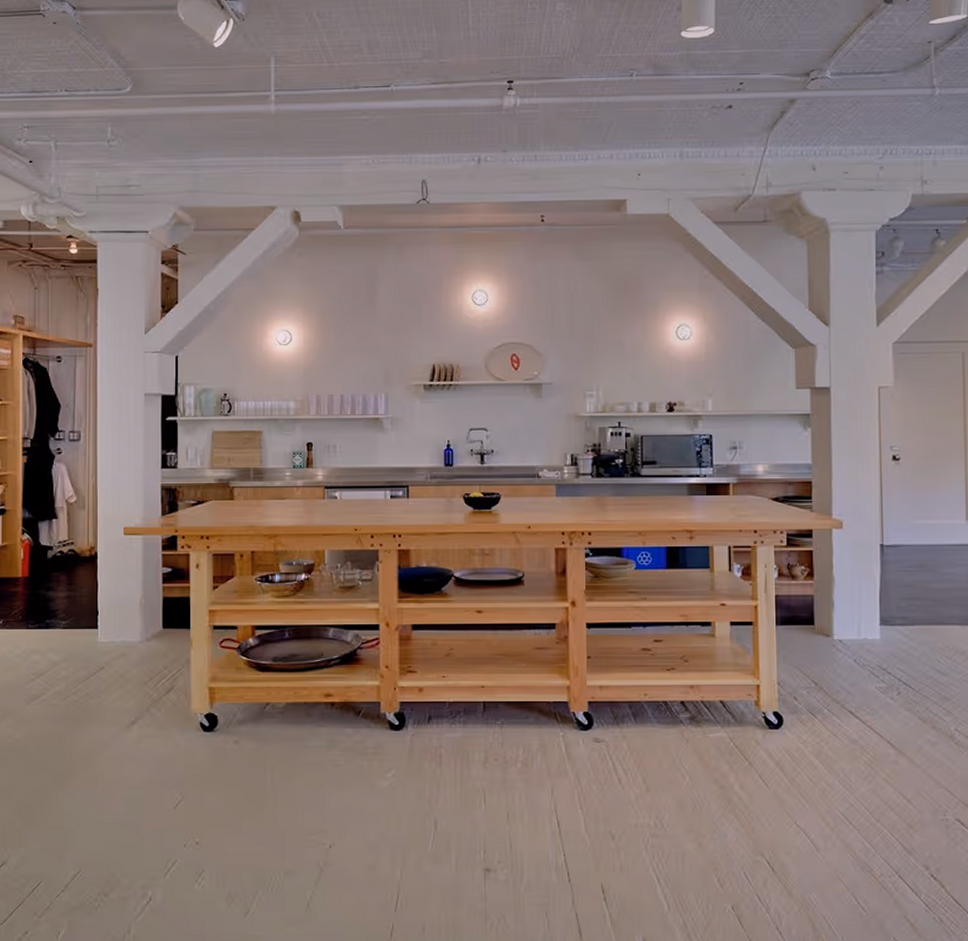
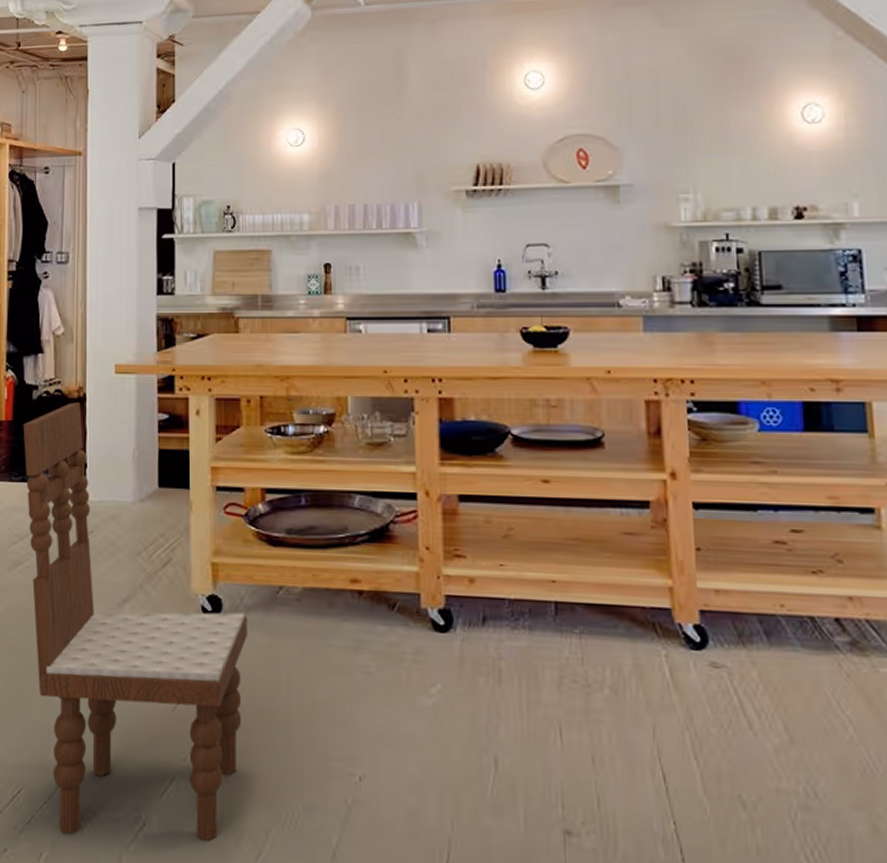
dining chair: none [38,560,239,914] -> present [23,402,247,841]

